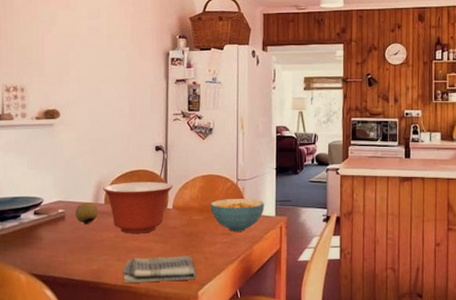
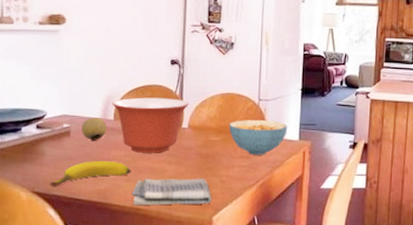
banana: none [47,243,121,268] -> present [50,161,131,186]

